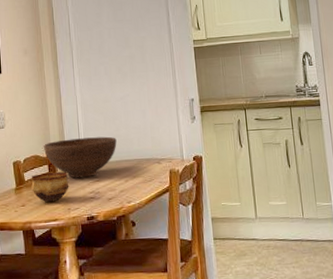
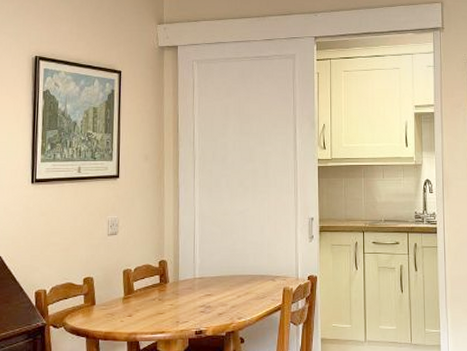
bowl: present [31,172,69,202] -> none [140,283,180,313]
fruit bowl: present [44,136,117,179] -> none [157,250,232,291]

